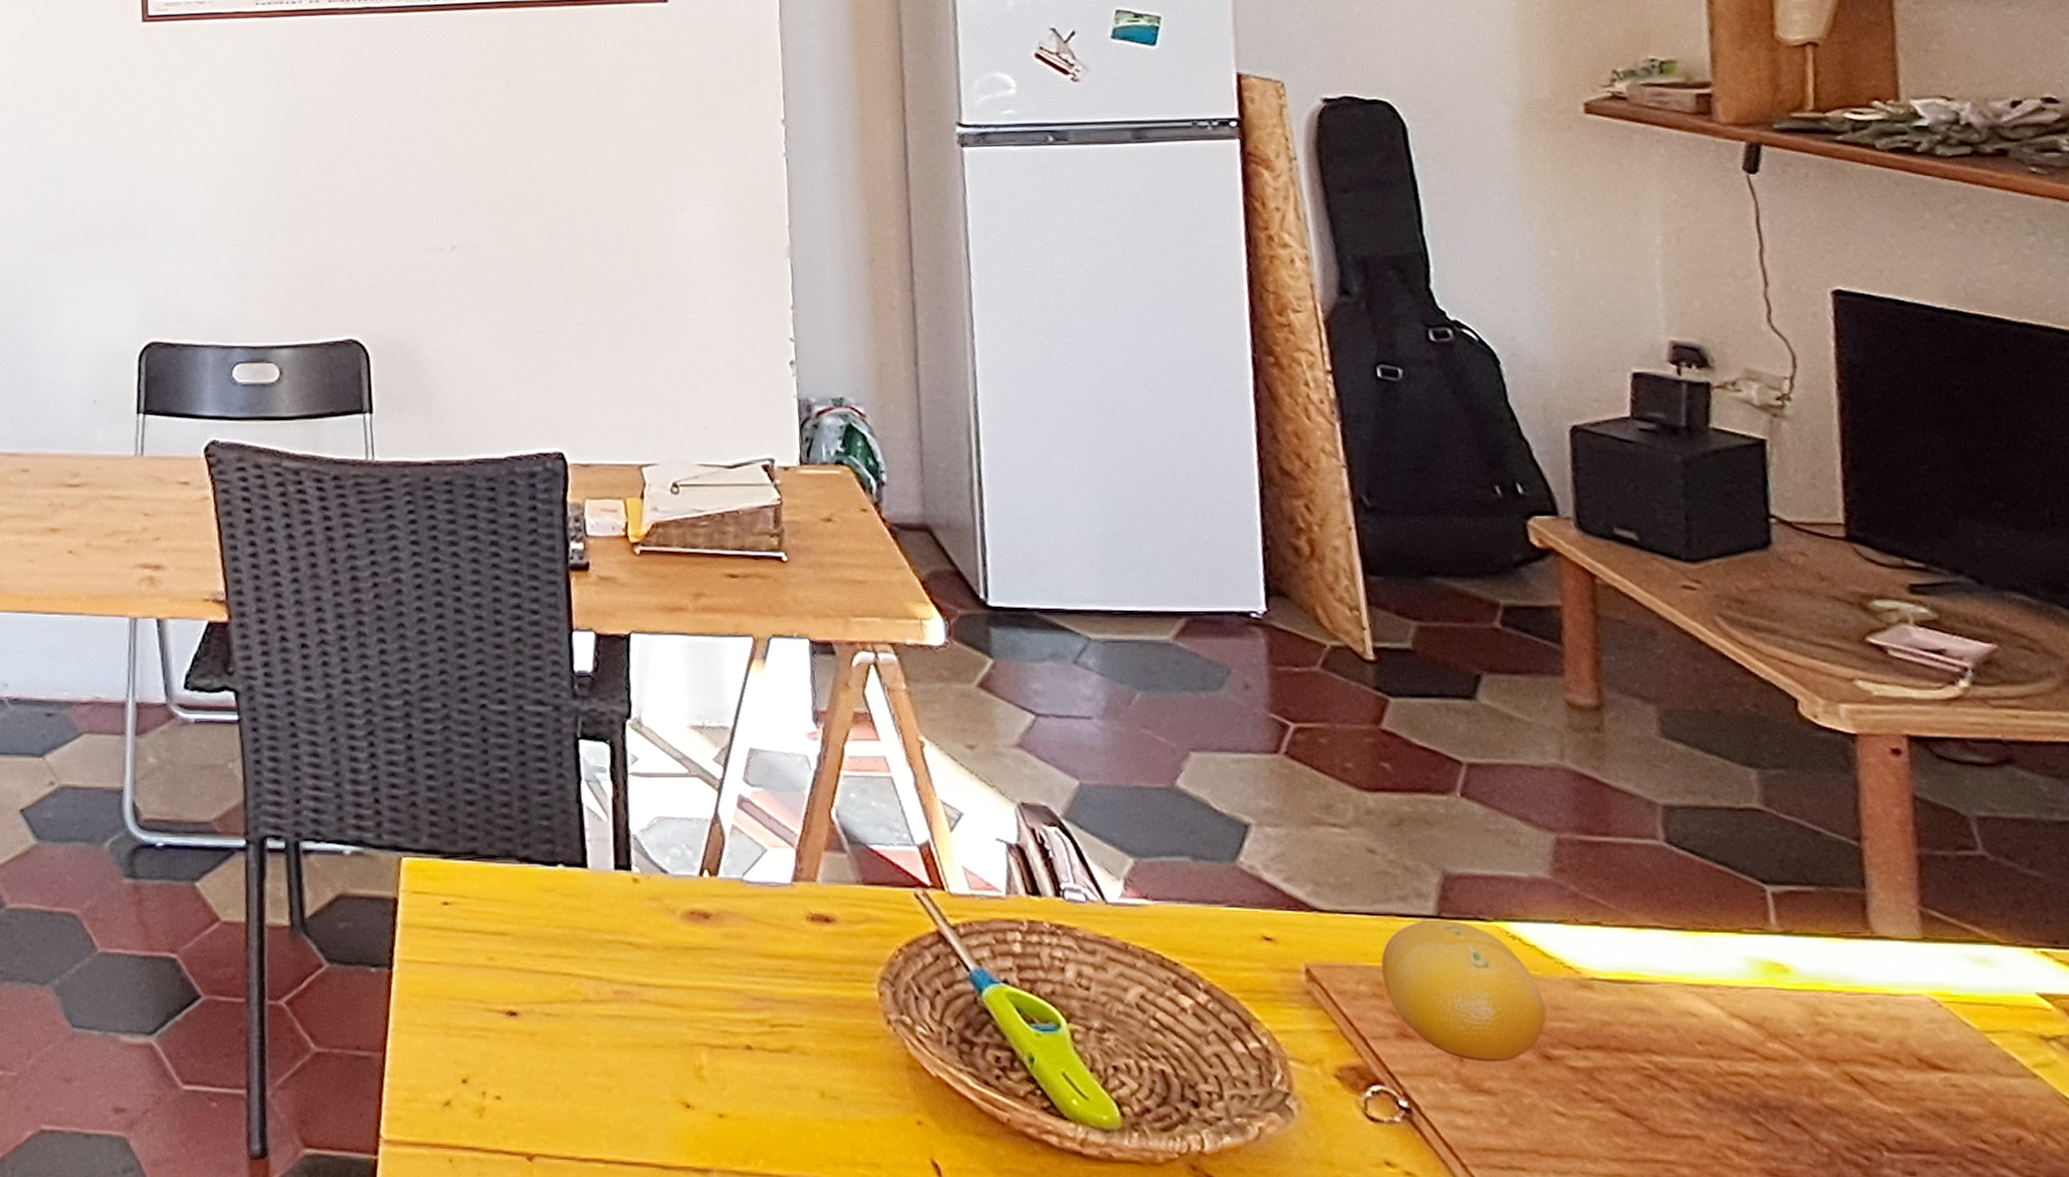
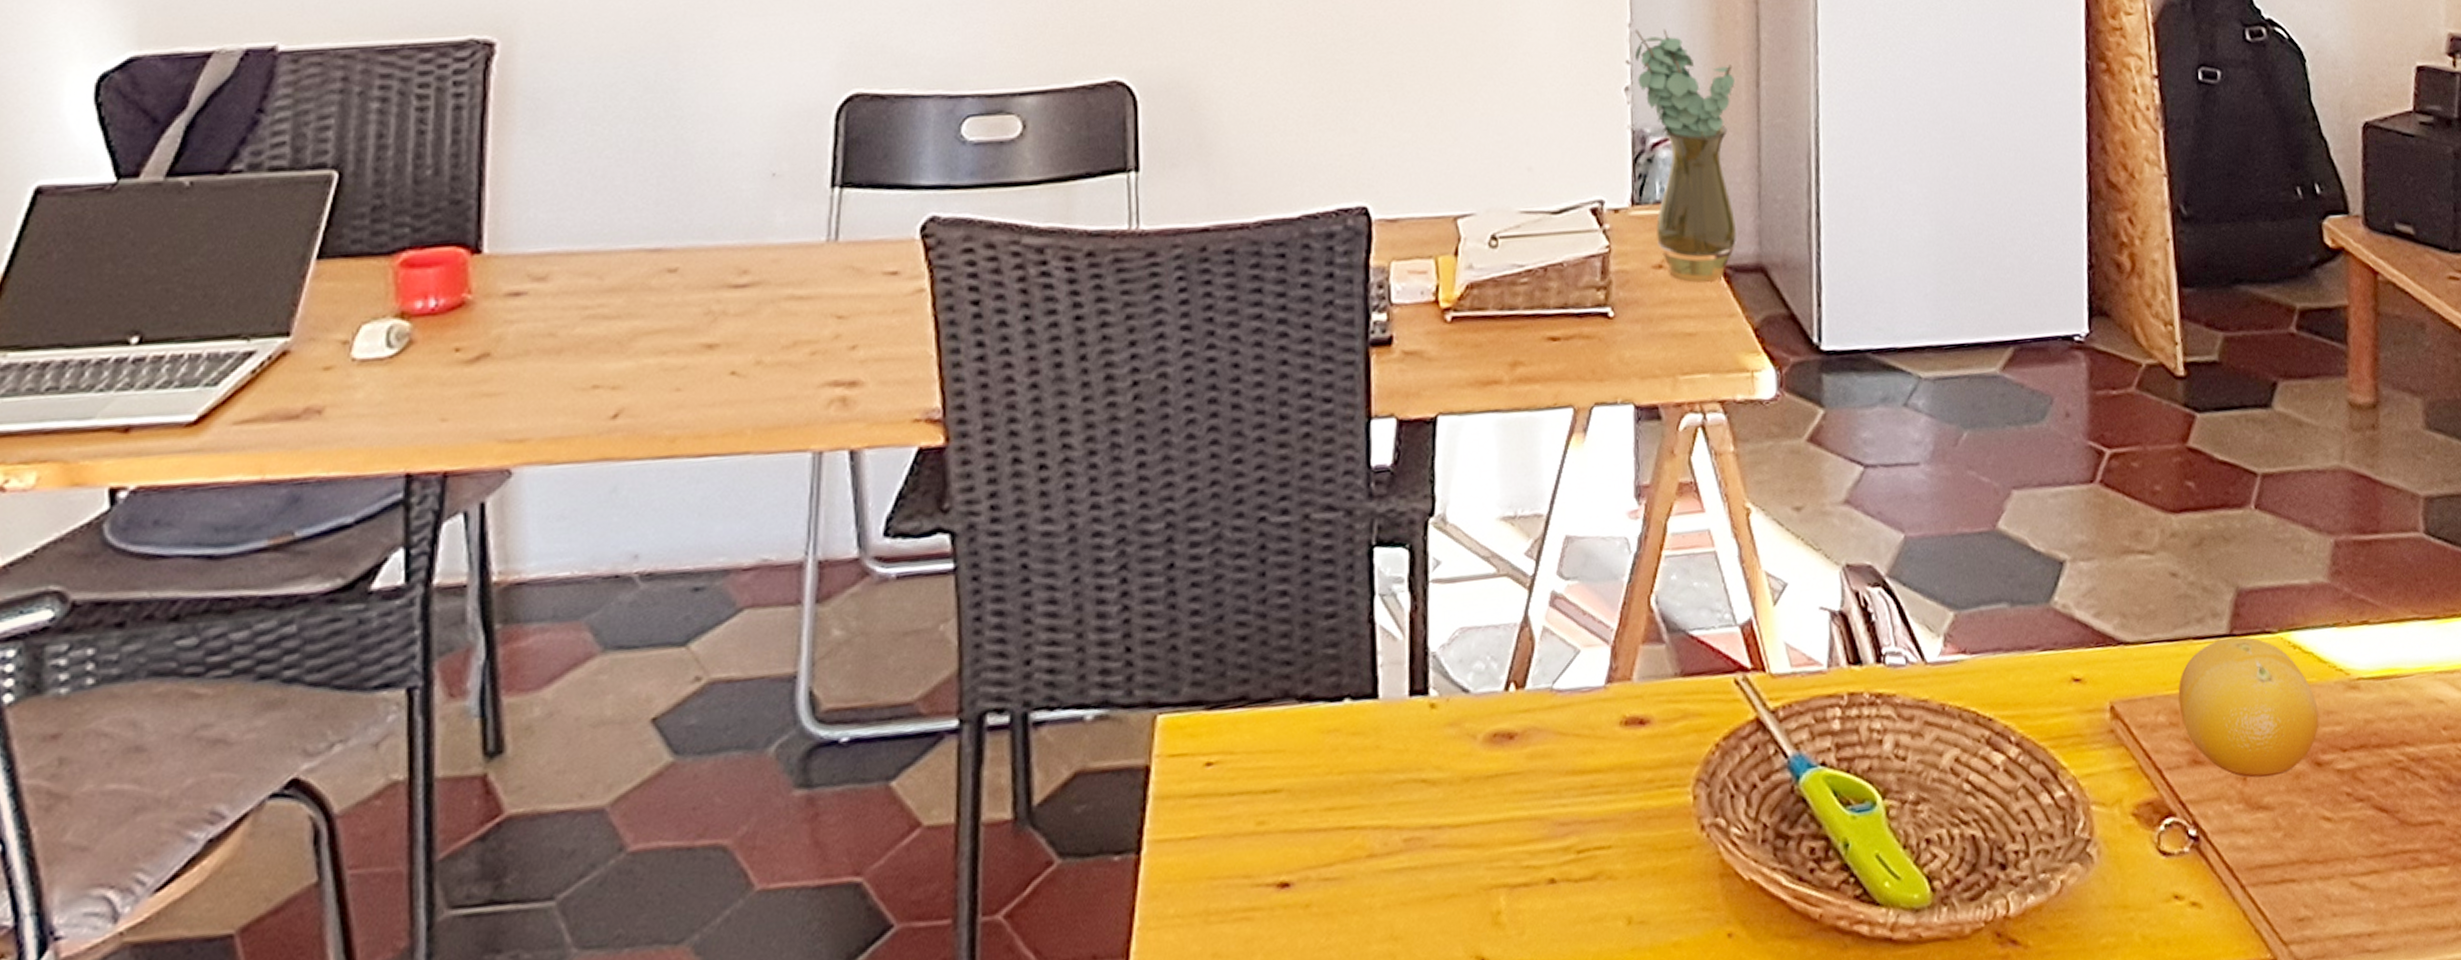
vase: none [797,311,902,538] -> present [1634,29,1738,284]

